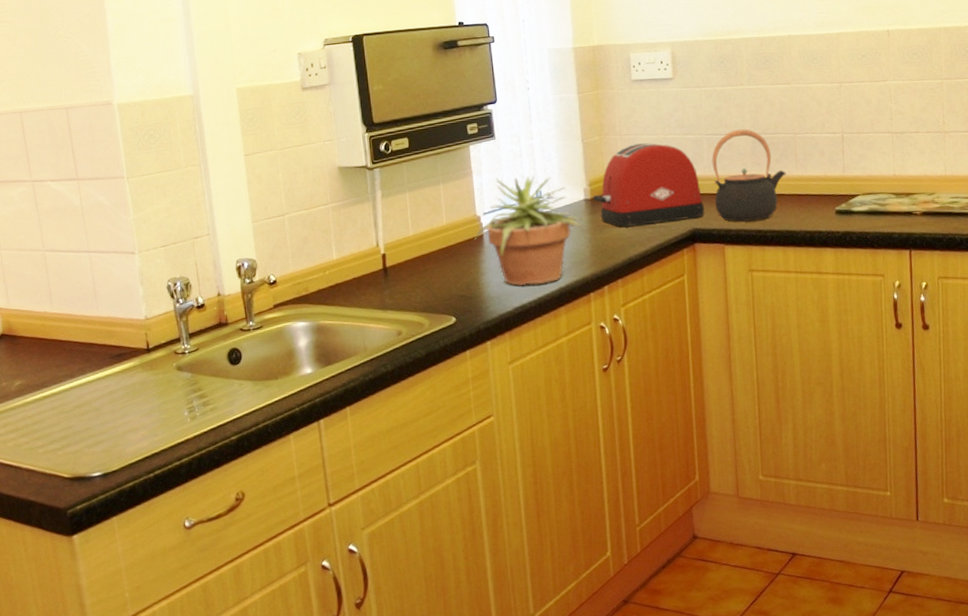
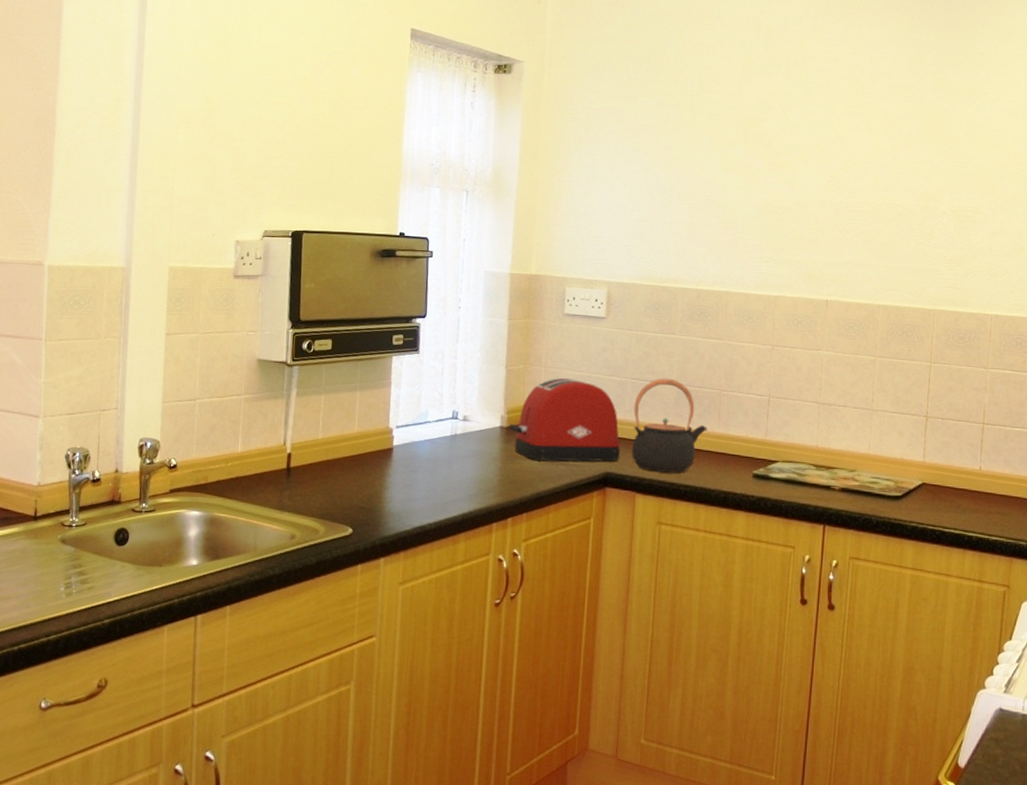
potted plant: present [475,176,583,286] -> none [384,393,496,506]

